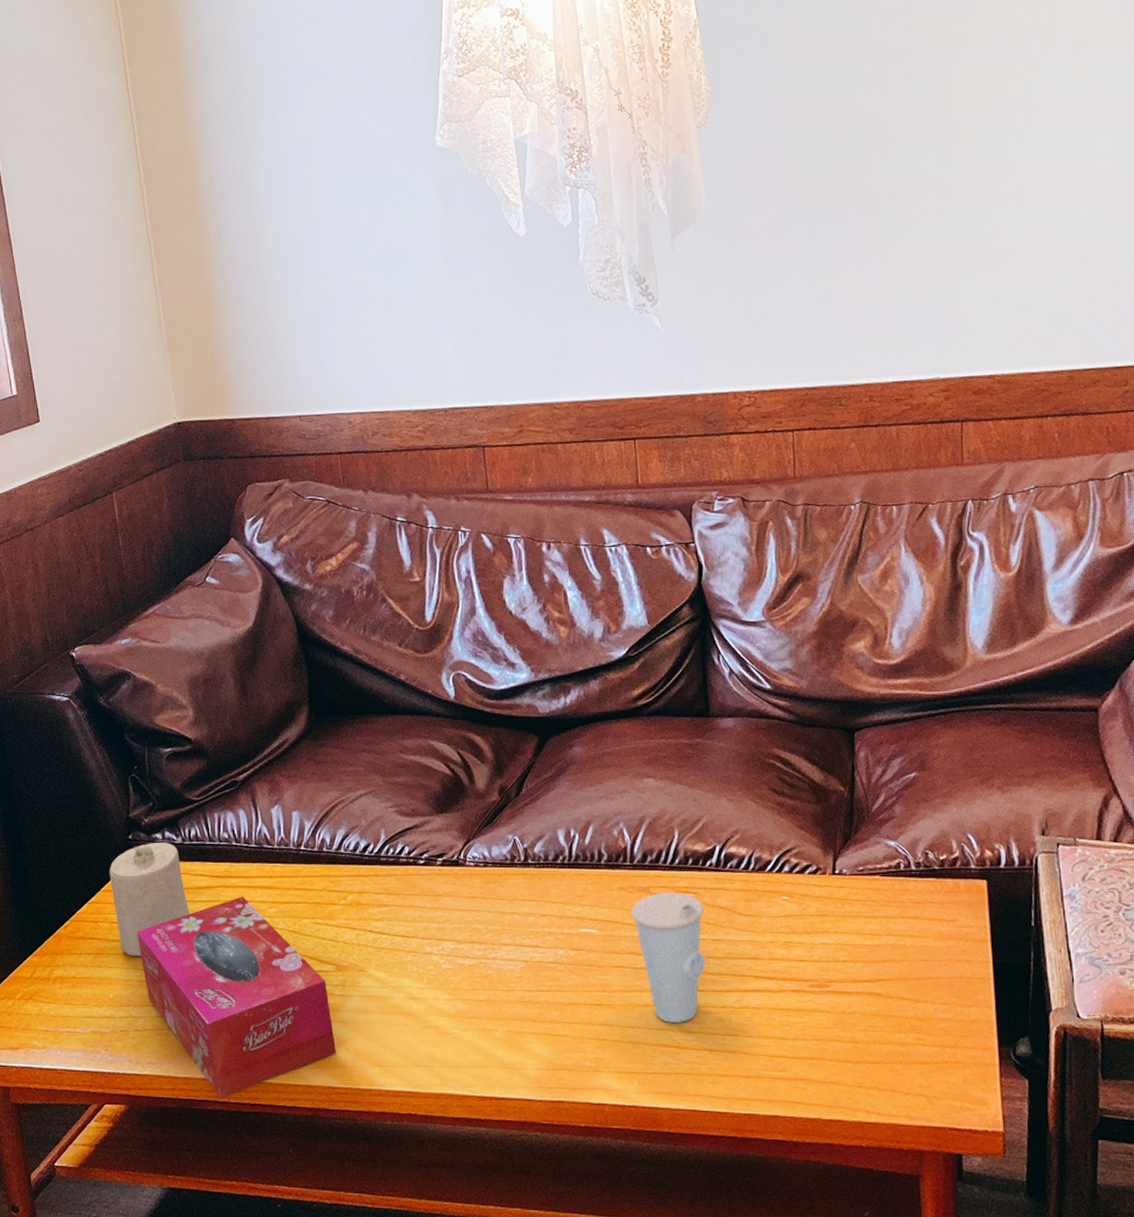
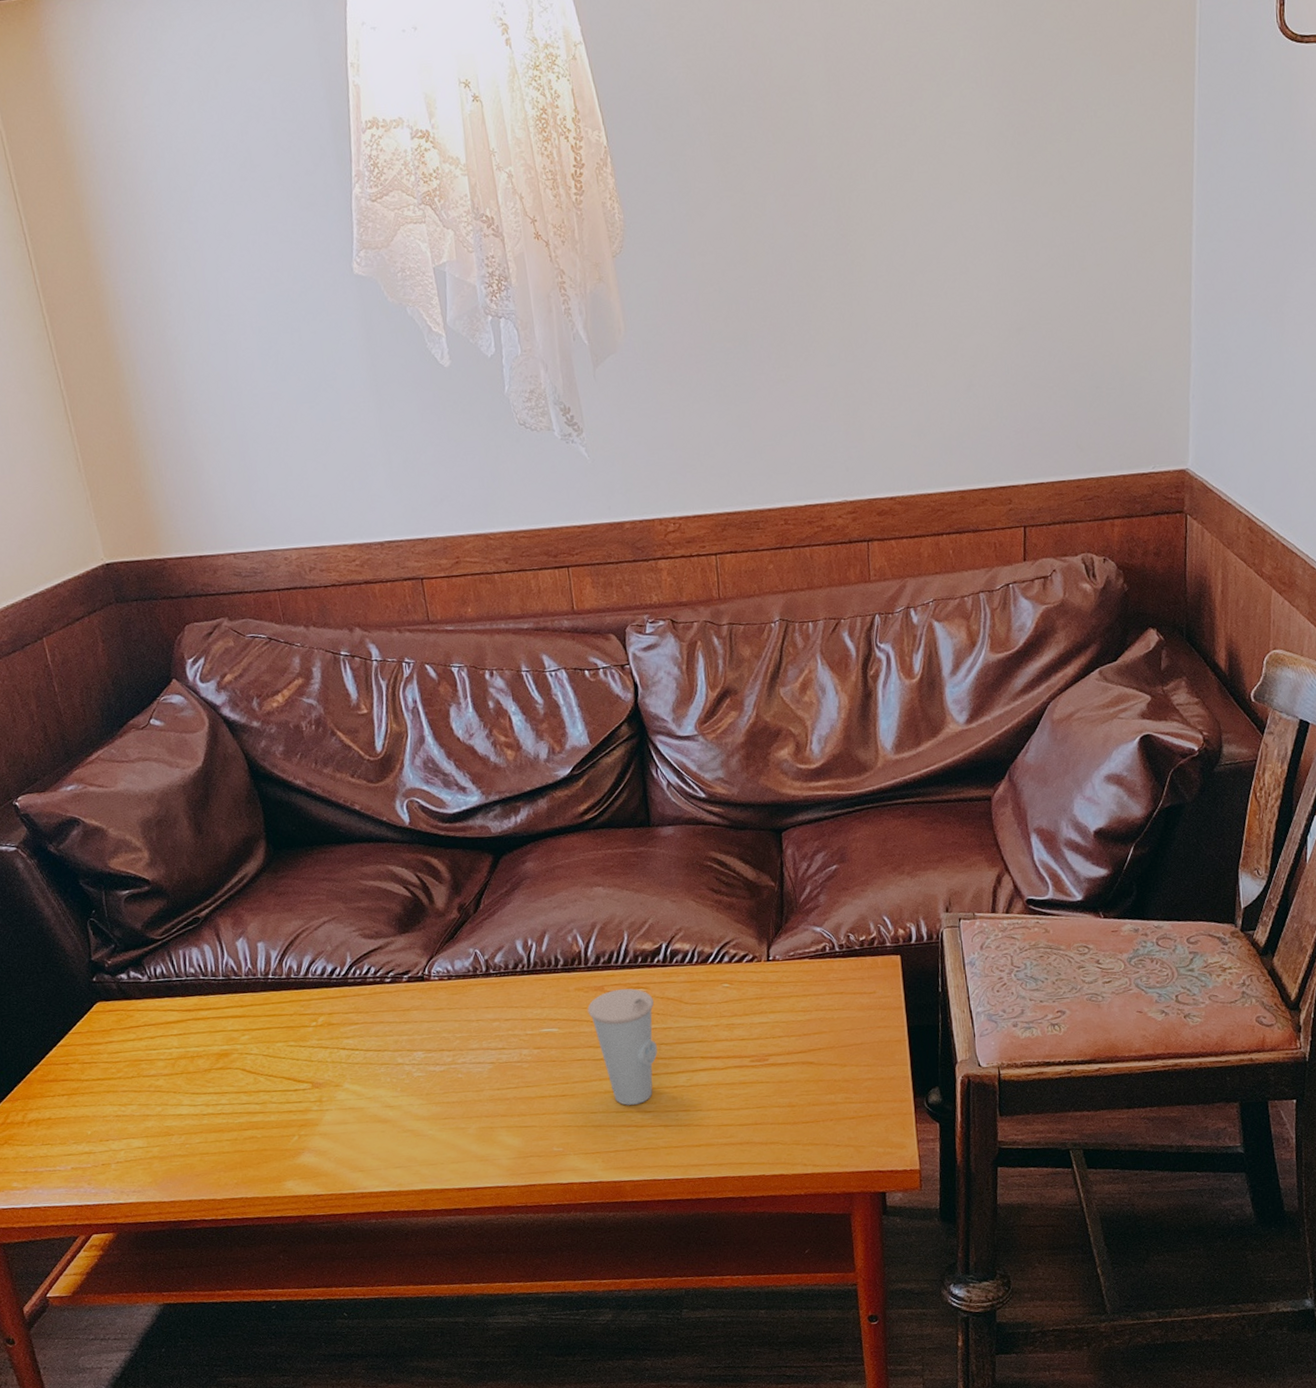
candle: present [109,842,190,957] -> none [75,981,163,1094]
tissue box: present [137,896,336,1099] -> none [110,1026,318,1217]

